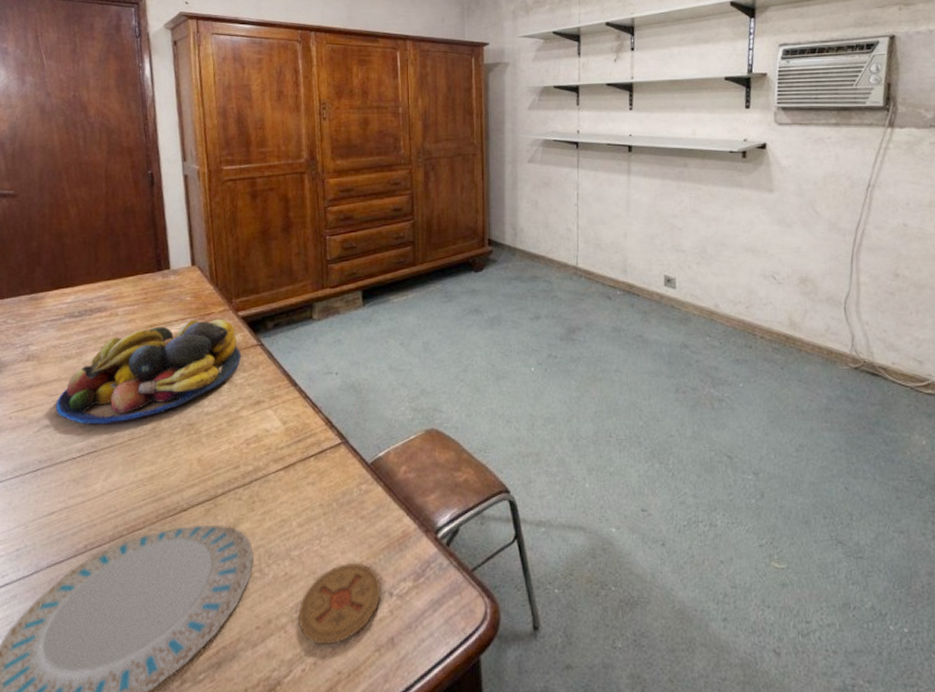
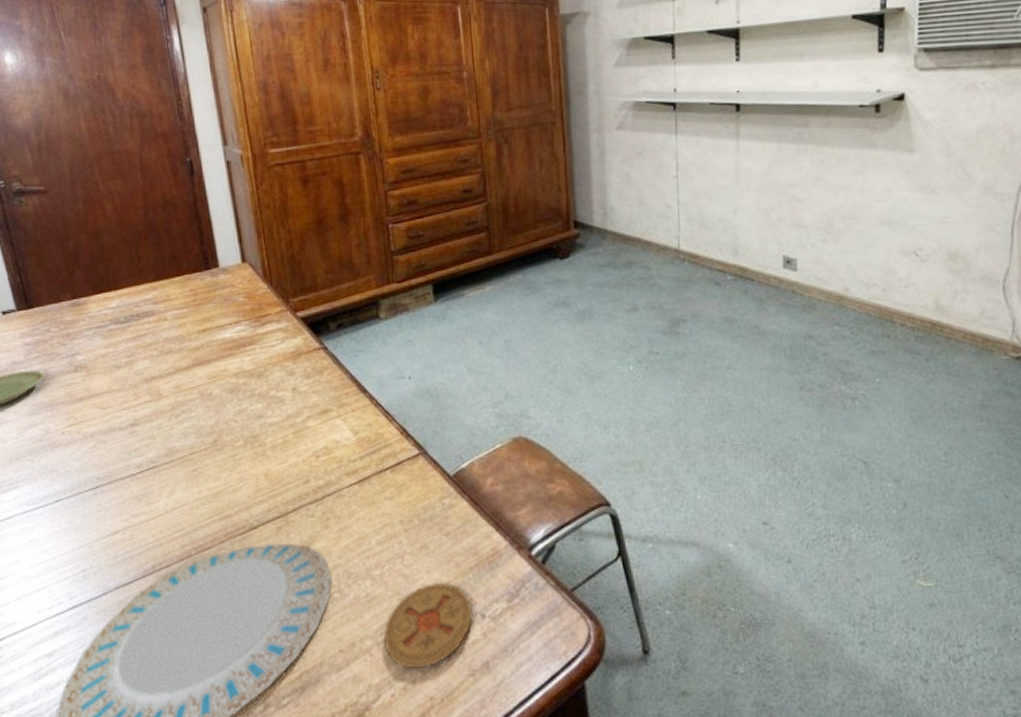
fruit bowl: present [56,319,242,425] -> none [110,320,304,439]

